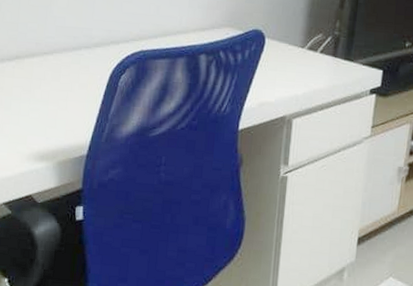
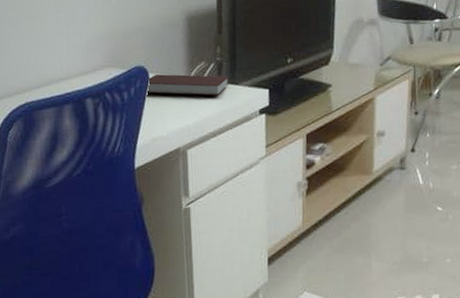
notebook: none [262,40,345,70] -> present [148,74,229,96]

